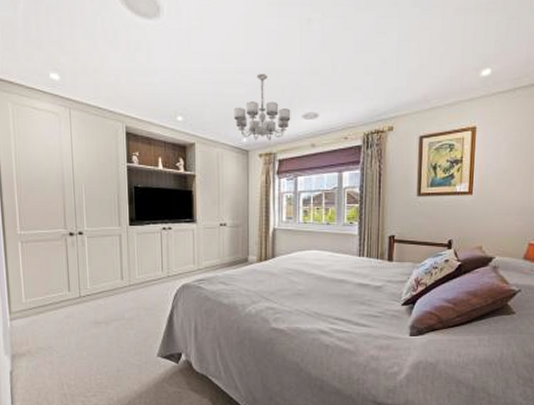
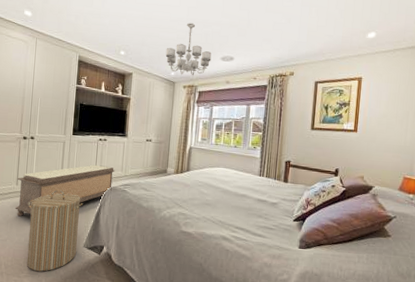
bench: none [68,259,186,328] -> present [15,165,115,217]
laundry hamper: none [85,292,151,388] -> present [26,189,83,272]

